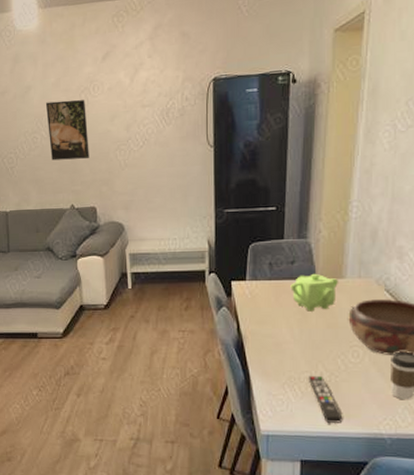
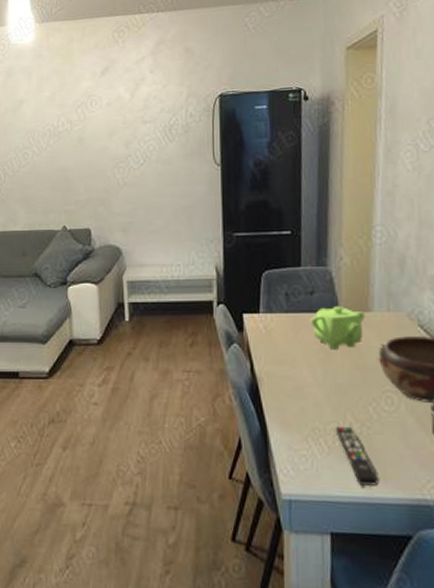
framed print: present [46,100,89,161] -> none [39,115,85,178]

